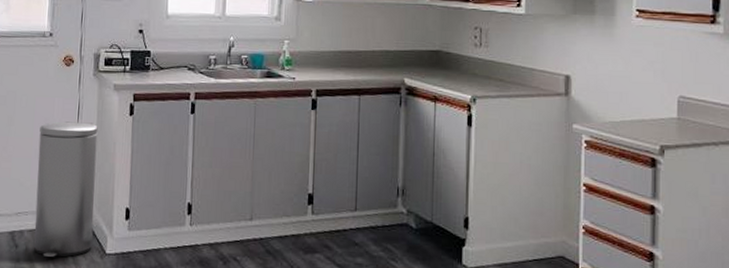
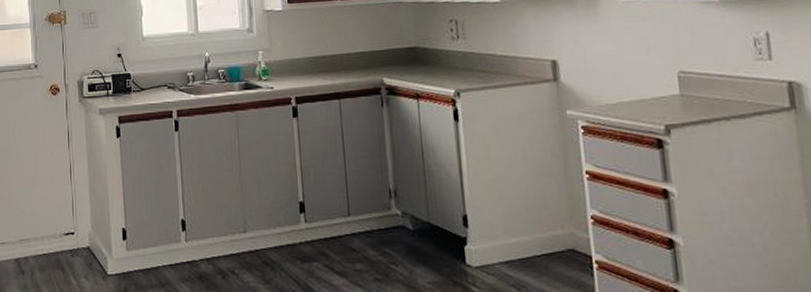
pedal bin: present [34,121,98,258] -> none [34,148,94,281]

